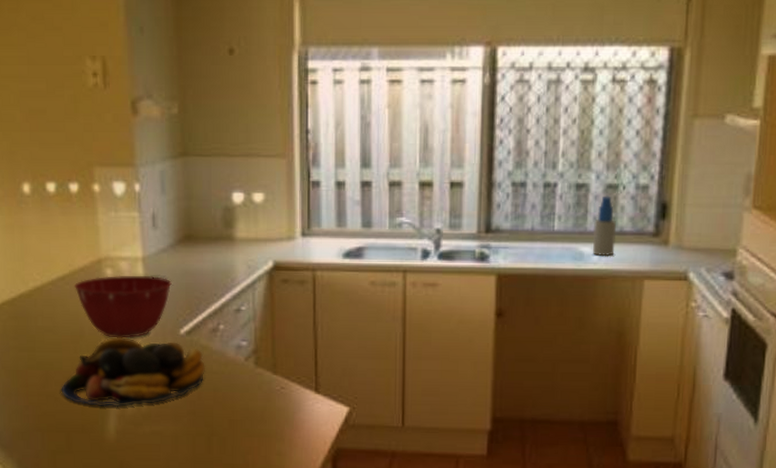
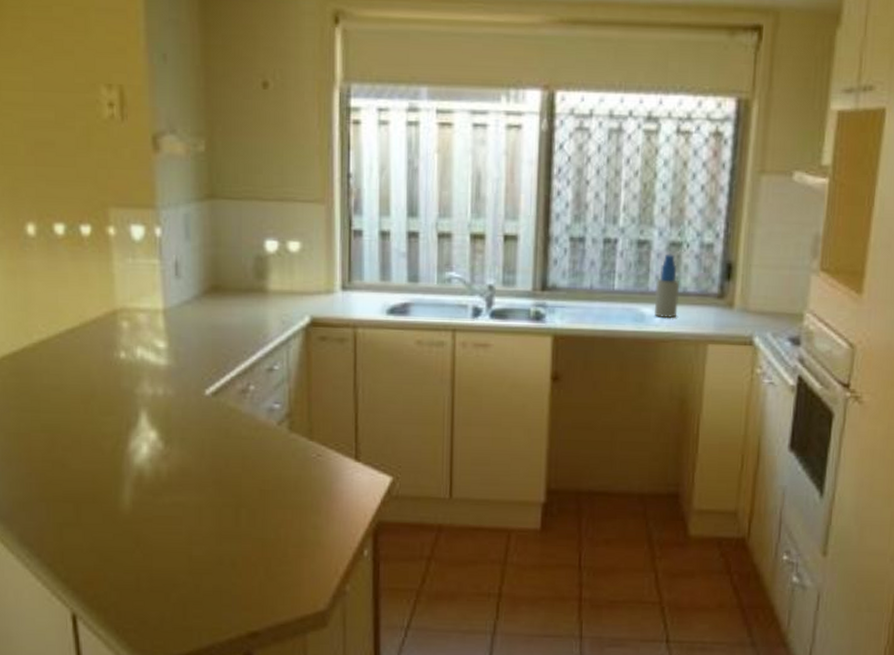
fruit bowl: present [61,337,206,408] -> none [69,397,234,476]
mixing bowl: present [74,276,172,339] -> none [85,329,196,399]

